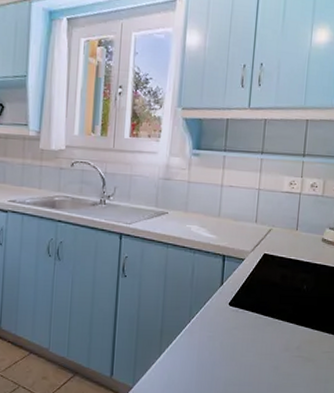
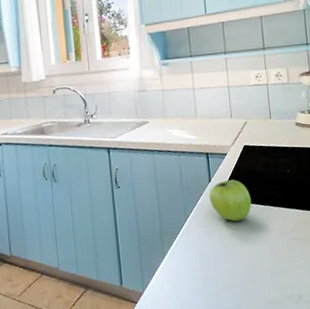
fruit: none [218,287,262,330] -> present [209,180,252,222]

